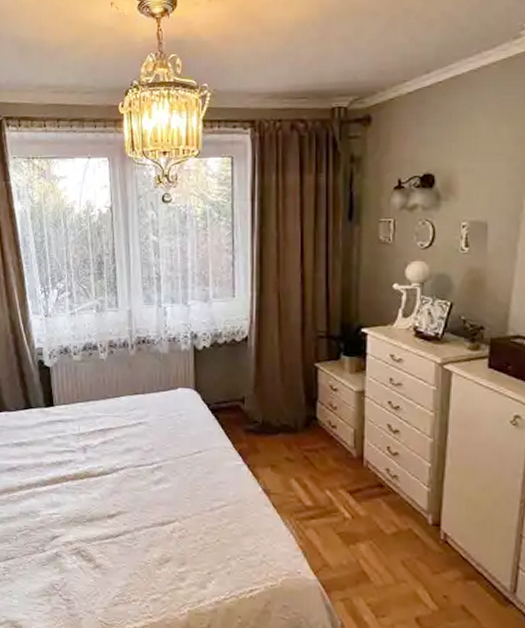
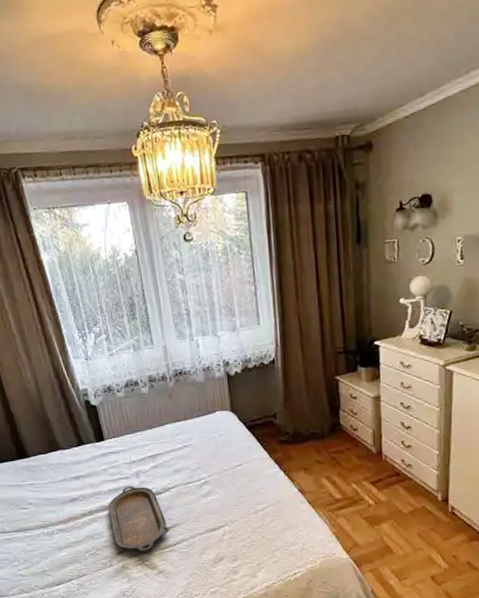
serving tray: none [48,460,112,540] -> present [108,485,169,553]

